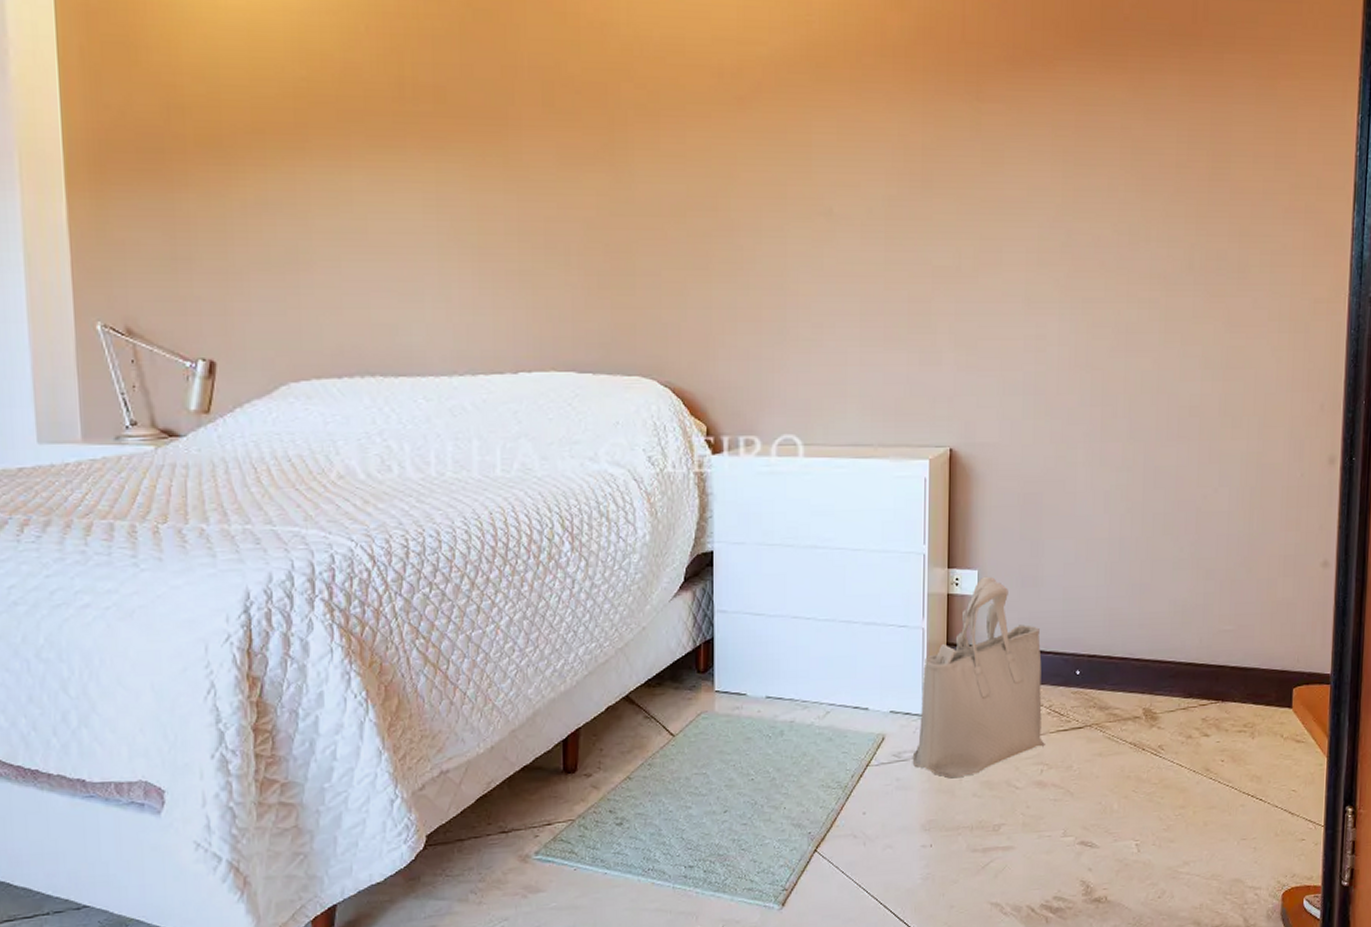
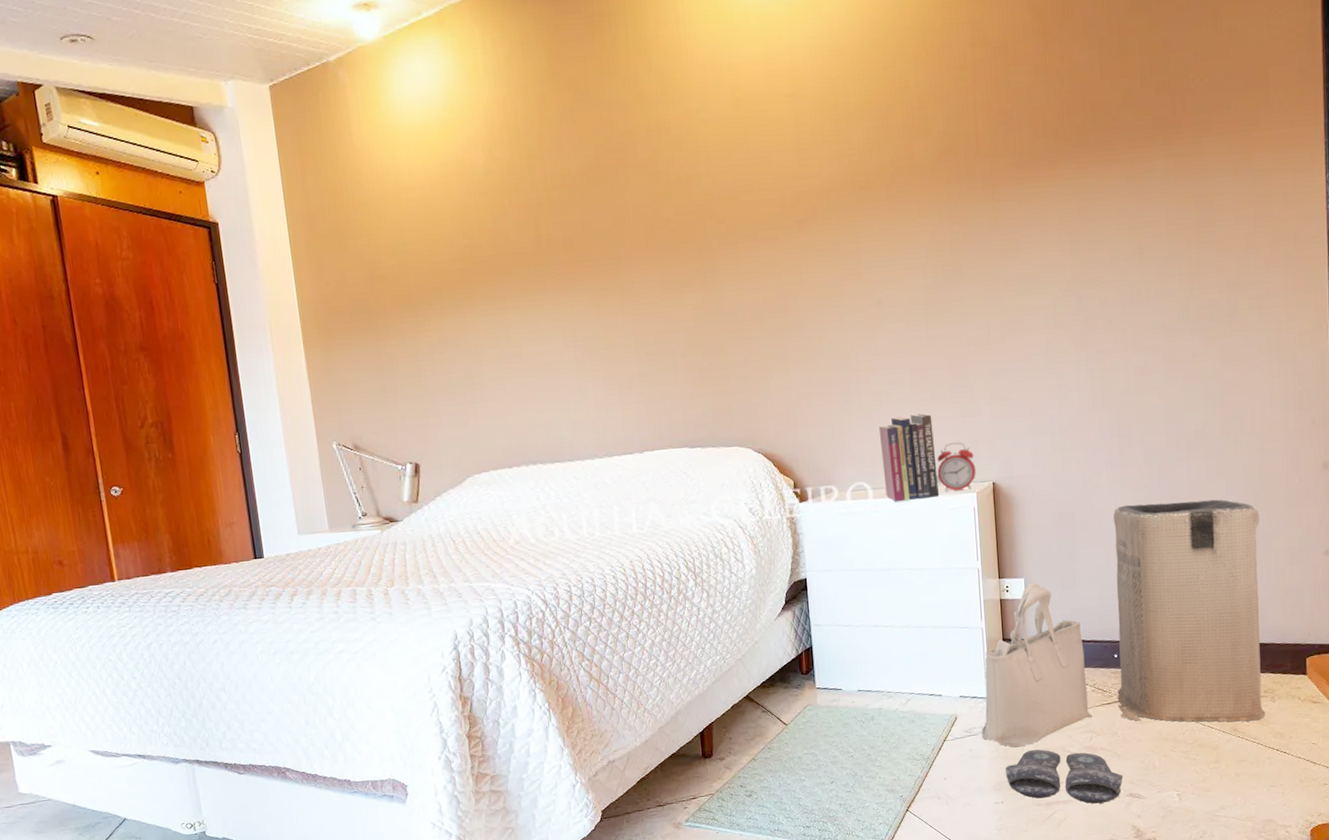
books: none [817,355,884,464] -> present [878,413,939,502]
alarm clock: none [884,395,931,456] -> present [937,442,976,491]
slippers: none [937,781,1076,852] -> present [1005,749,1124,804]
laundry basket: none [1075,489,1254,760] -> present [1113,499,1266,722]

